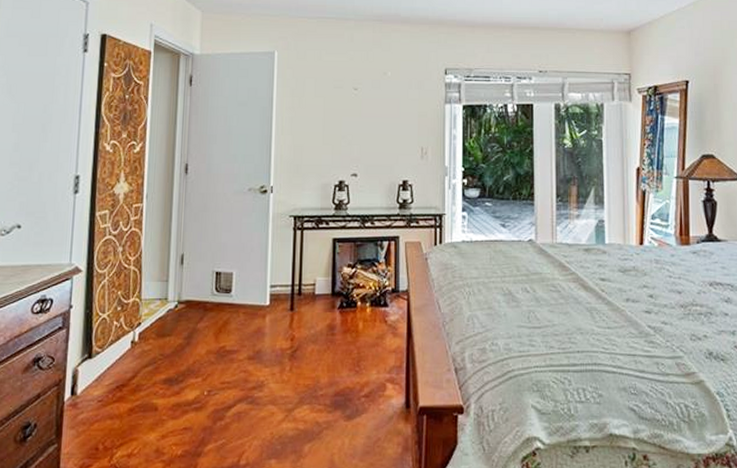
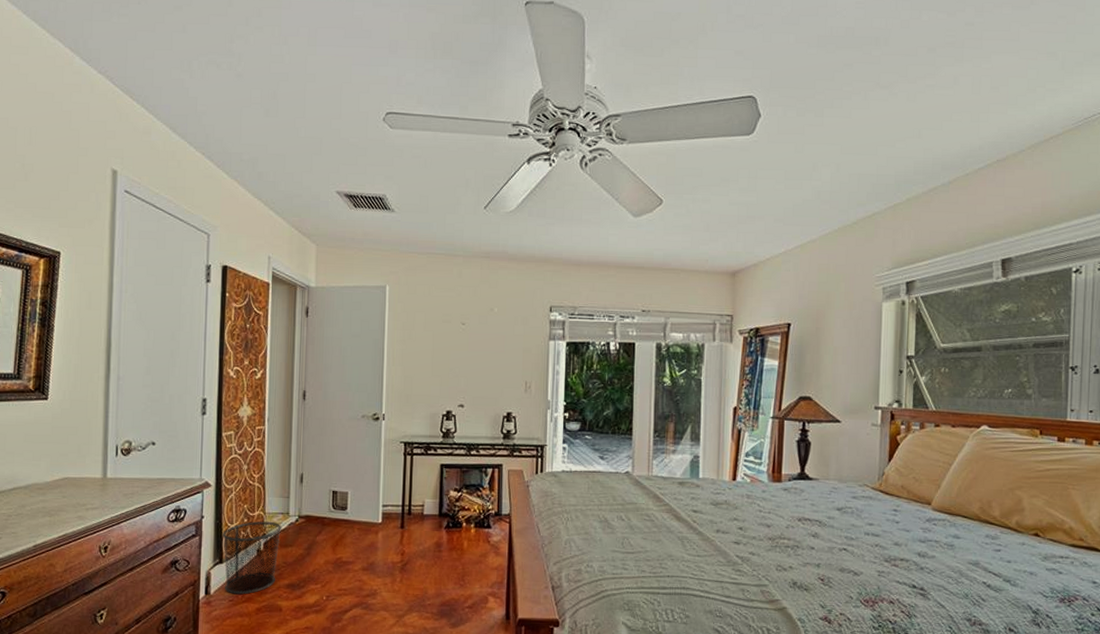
waste bin: none [92,308,160,394] -> present [222,521,282,595]

